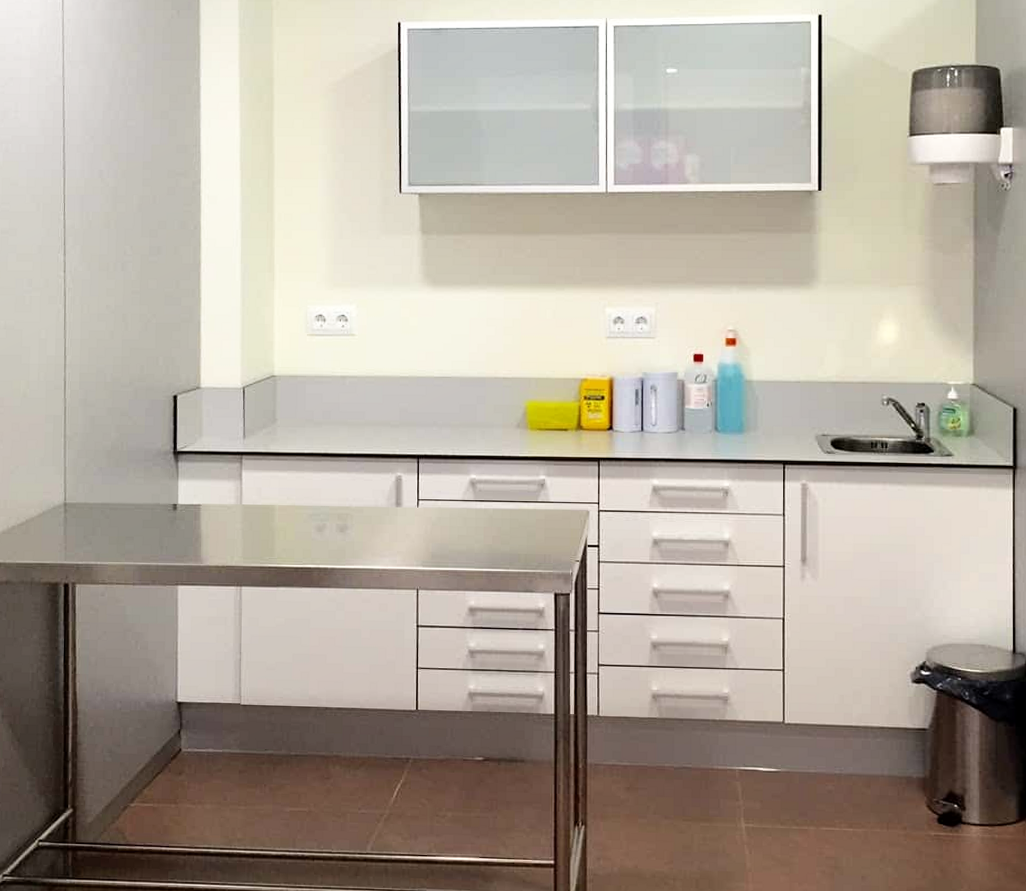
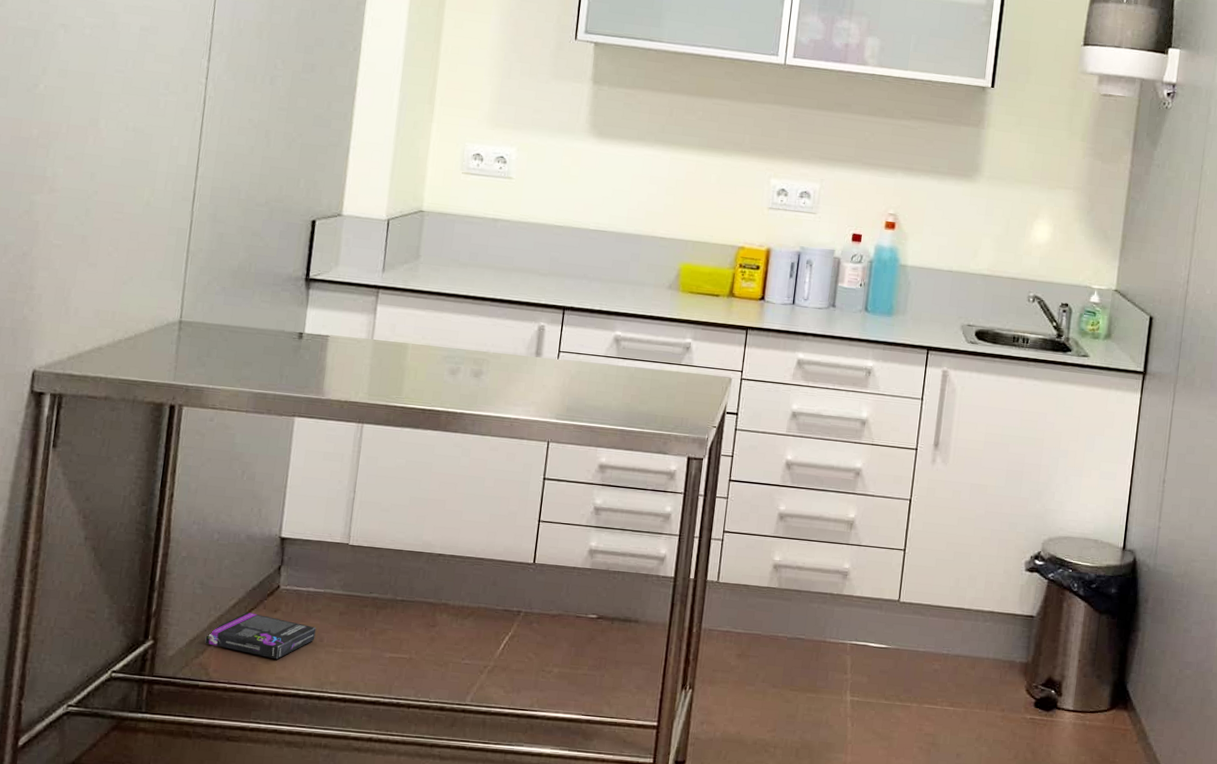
box: none [119,776,219,820] -> present [205,612,316,660]

